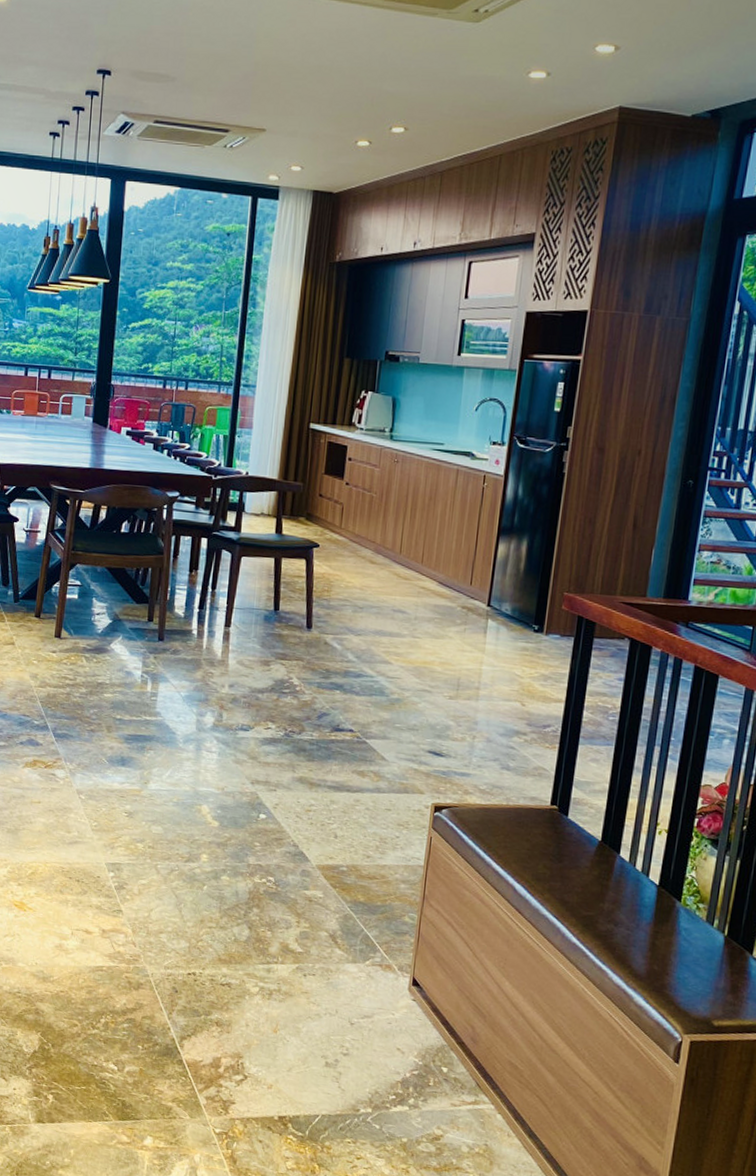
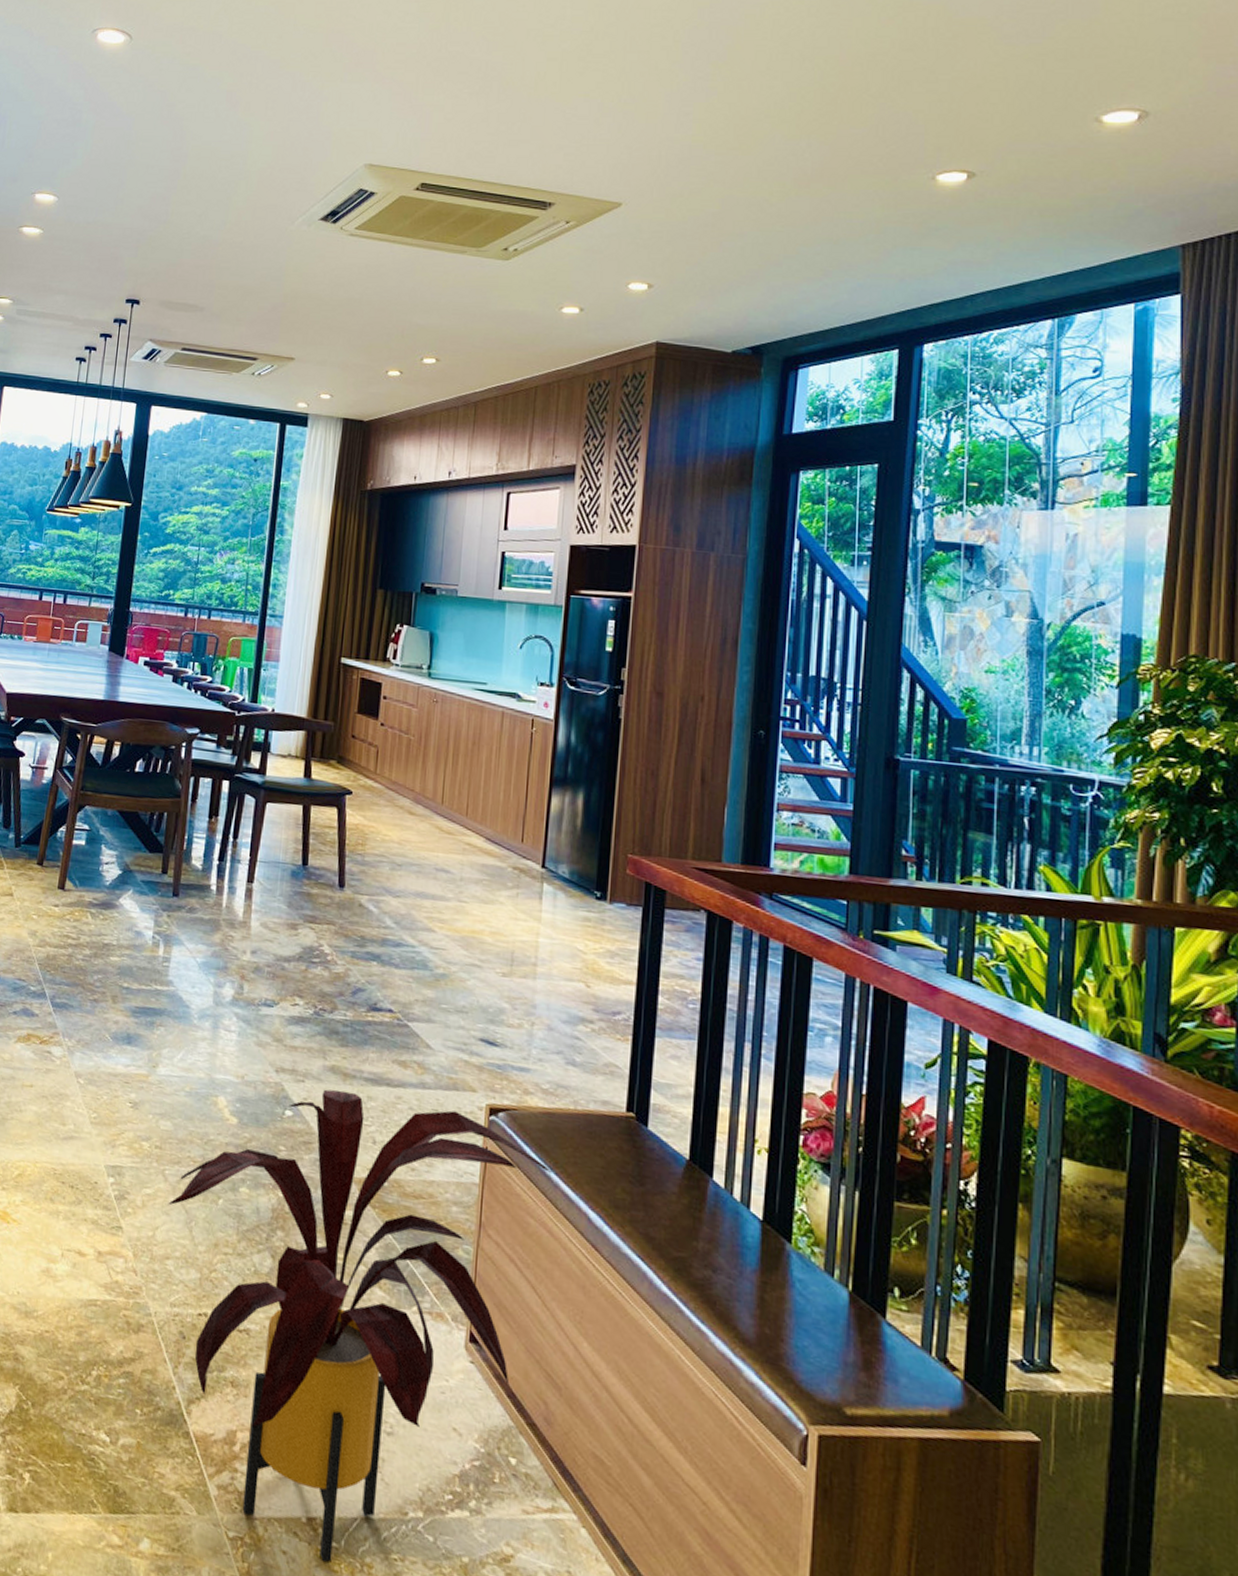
house plant: none [160,796,486,1147] -> present [168,1089,552,1562]

